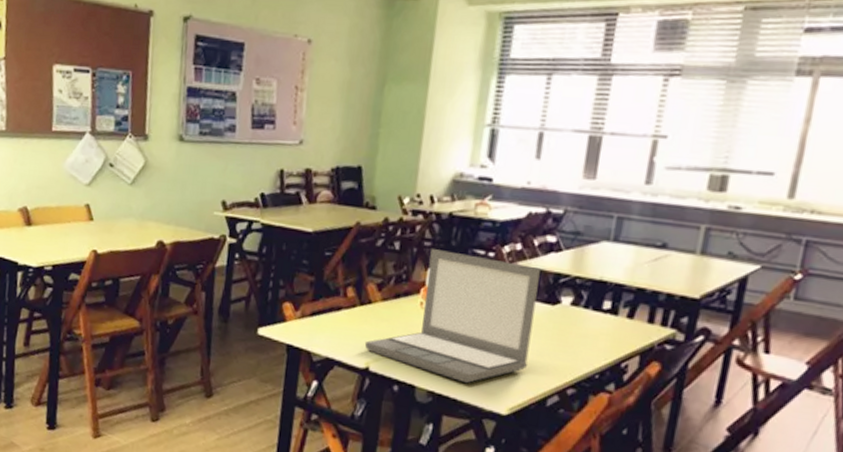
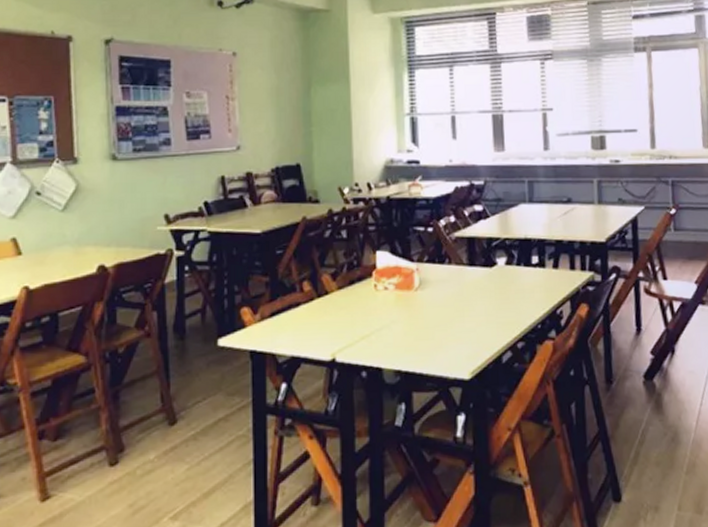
laptop: present [364,249,541,384] -> none [327,232,480,356]

